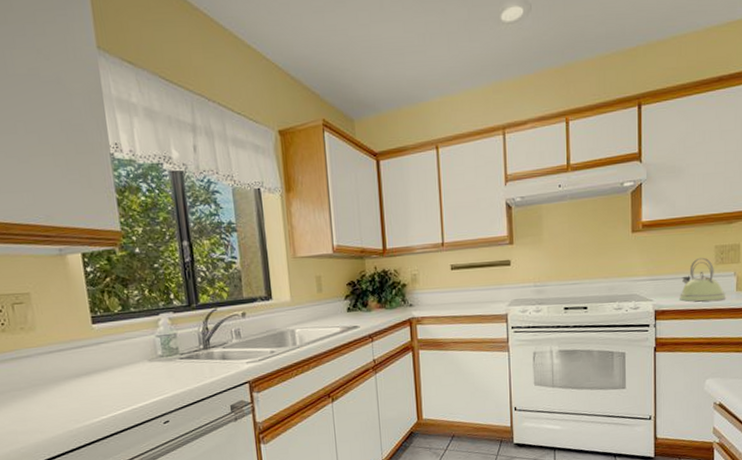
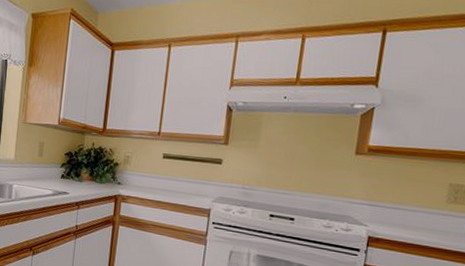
kettle: present [680,257,726,302] -> none [399,192,455,241]

